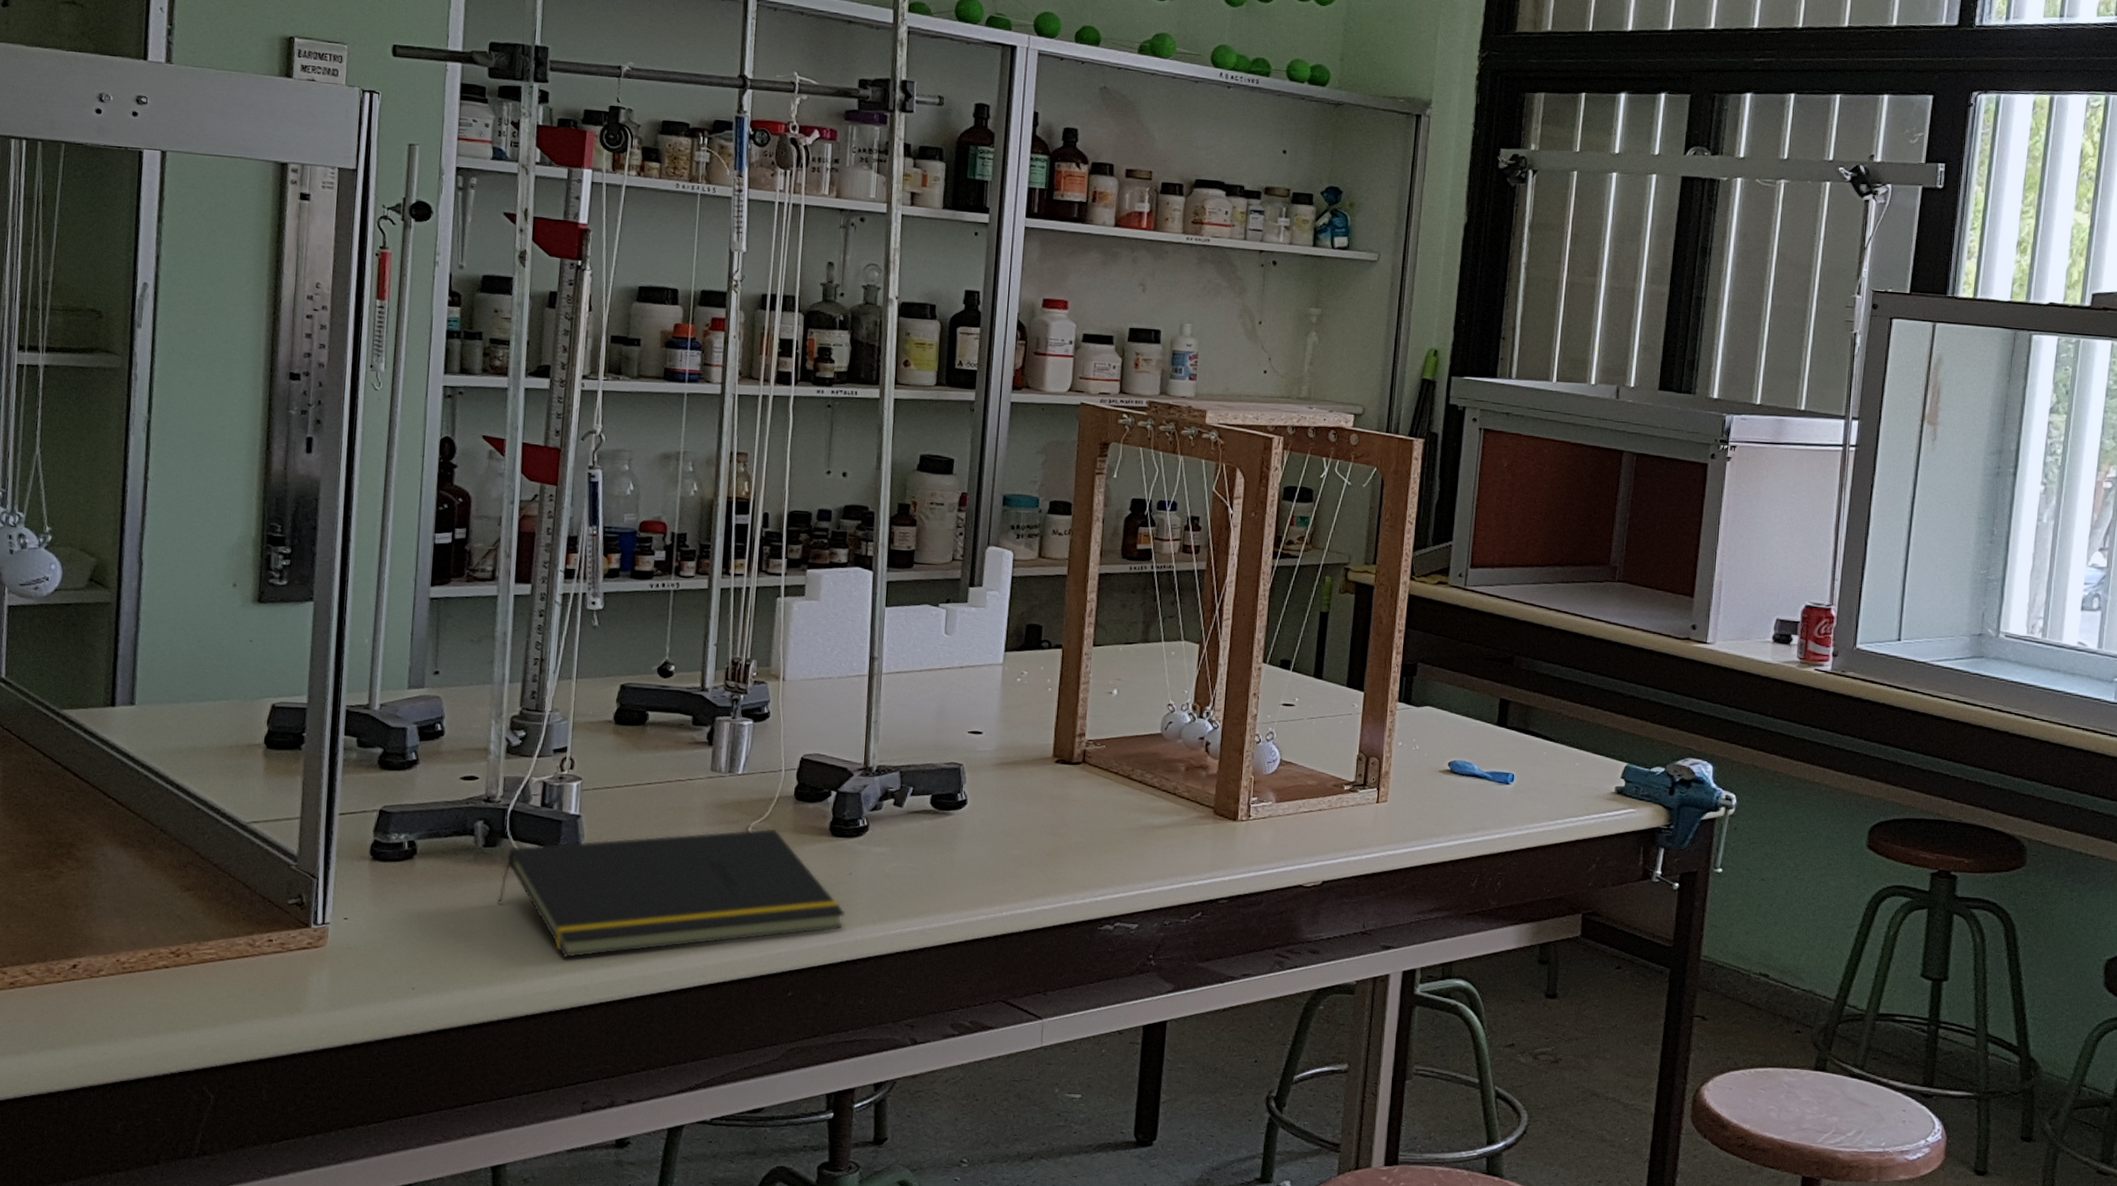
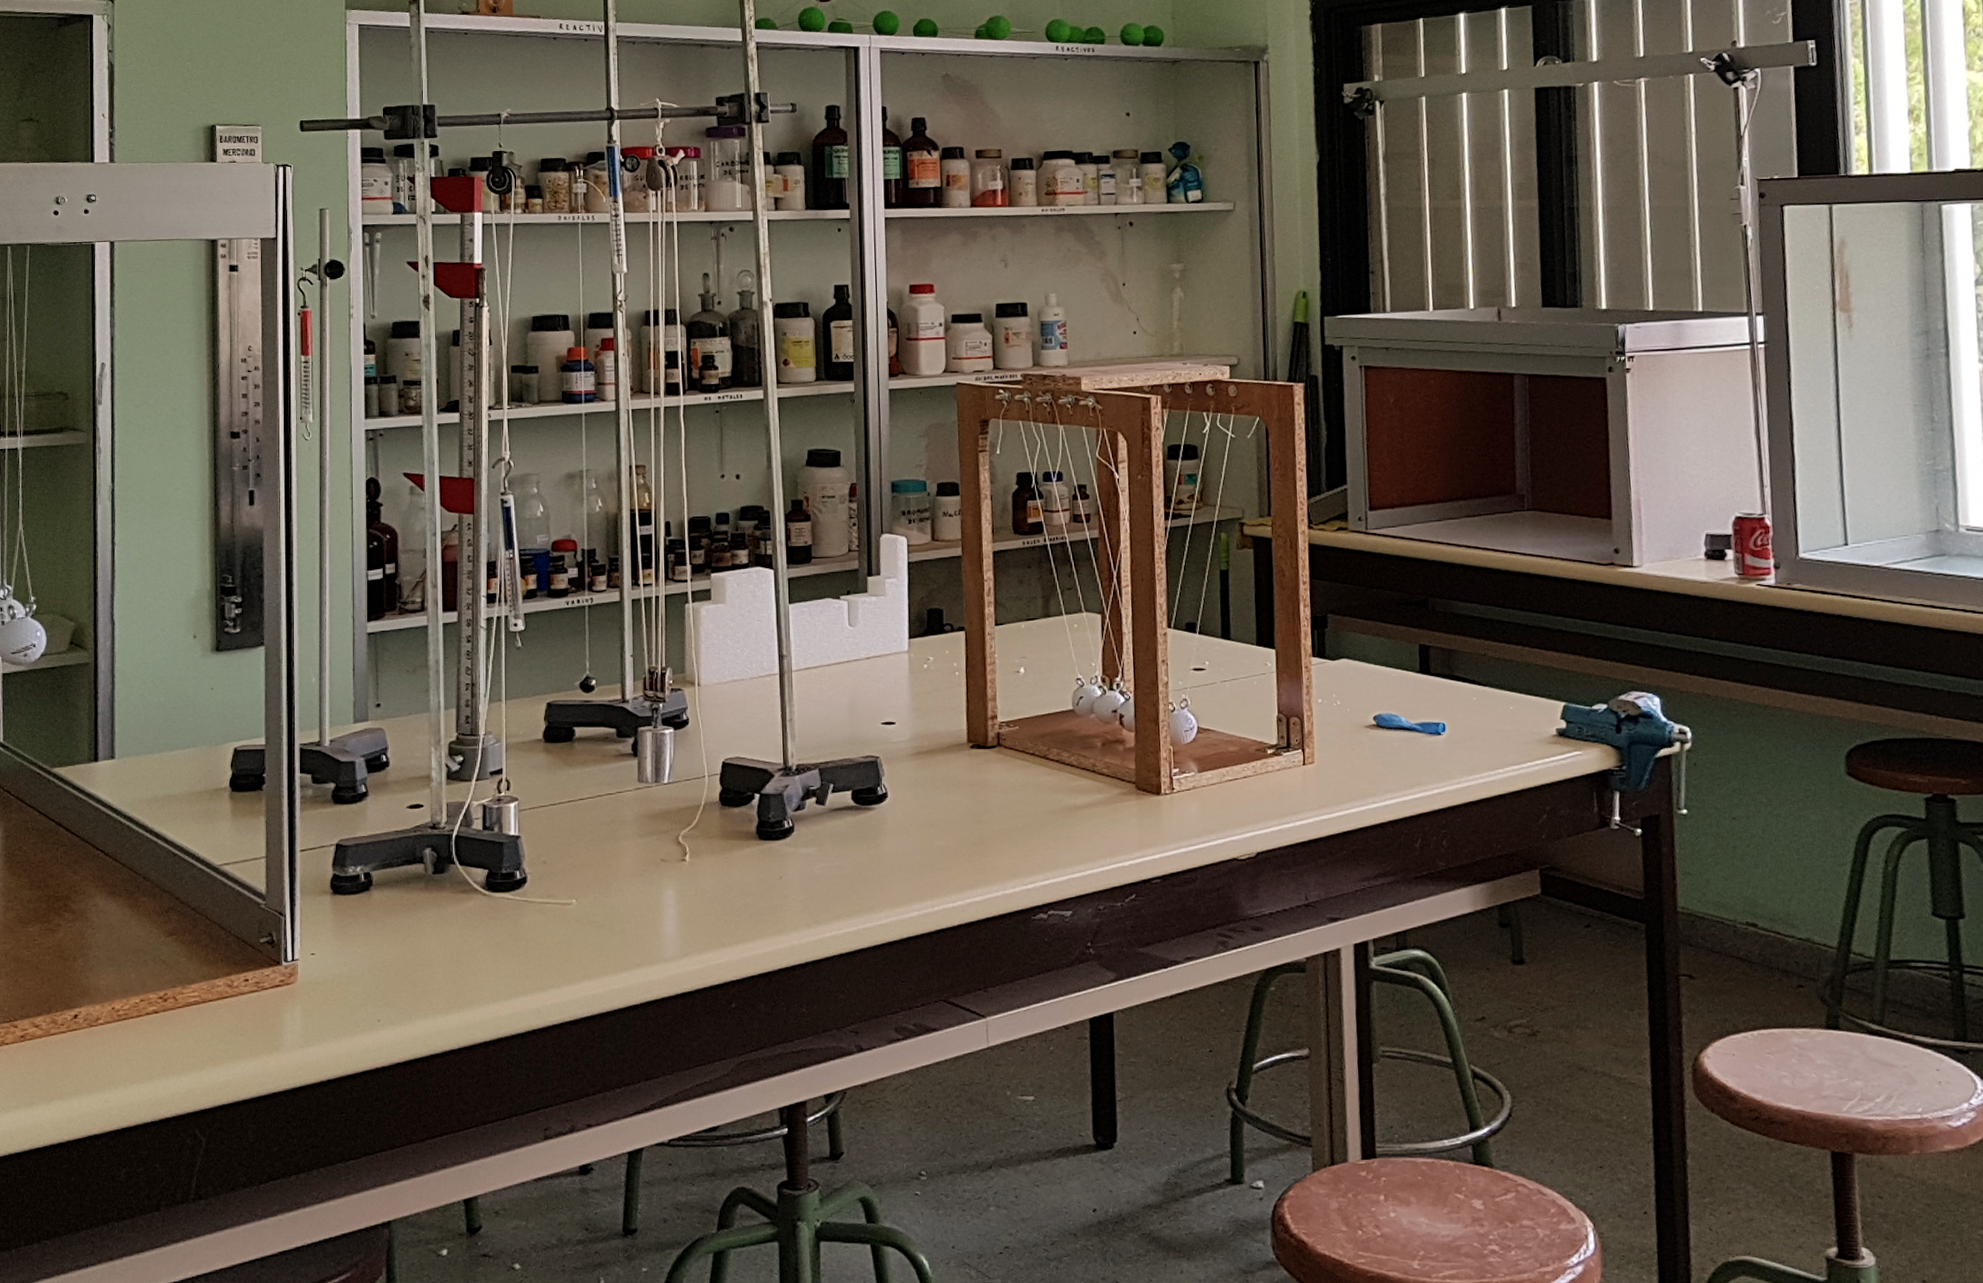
notepad: present [496,828,845,959] -> none [449,836,780,982]

